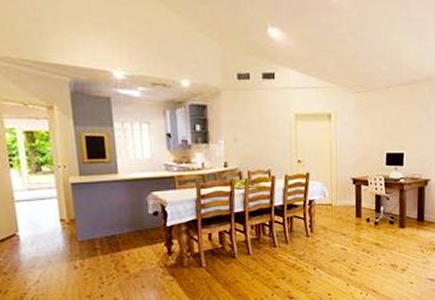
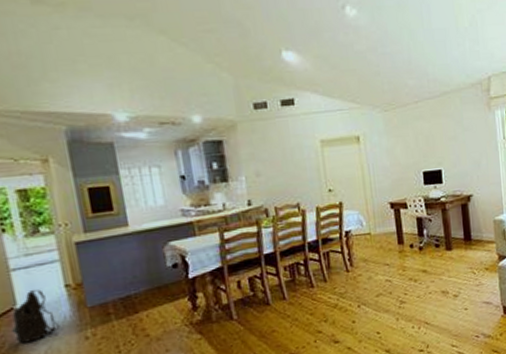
shoulder bag: none [13,221,54,265] -> present [11,290,61,344]

